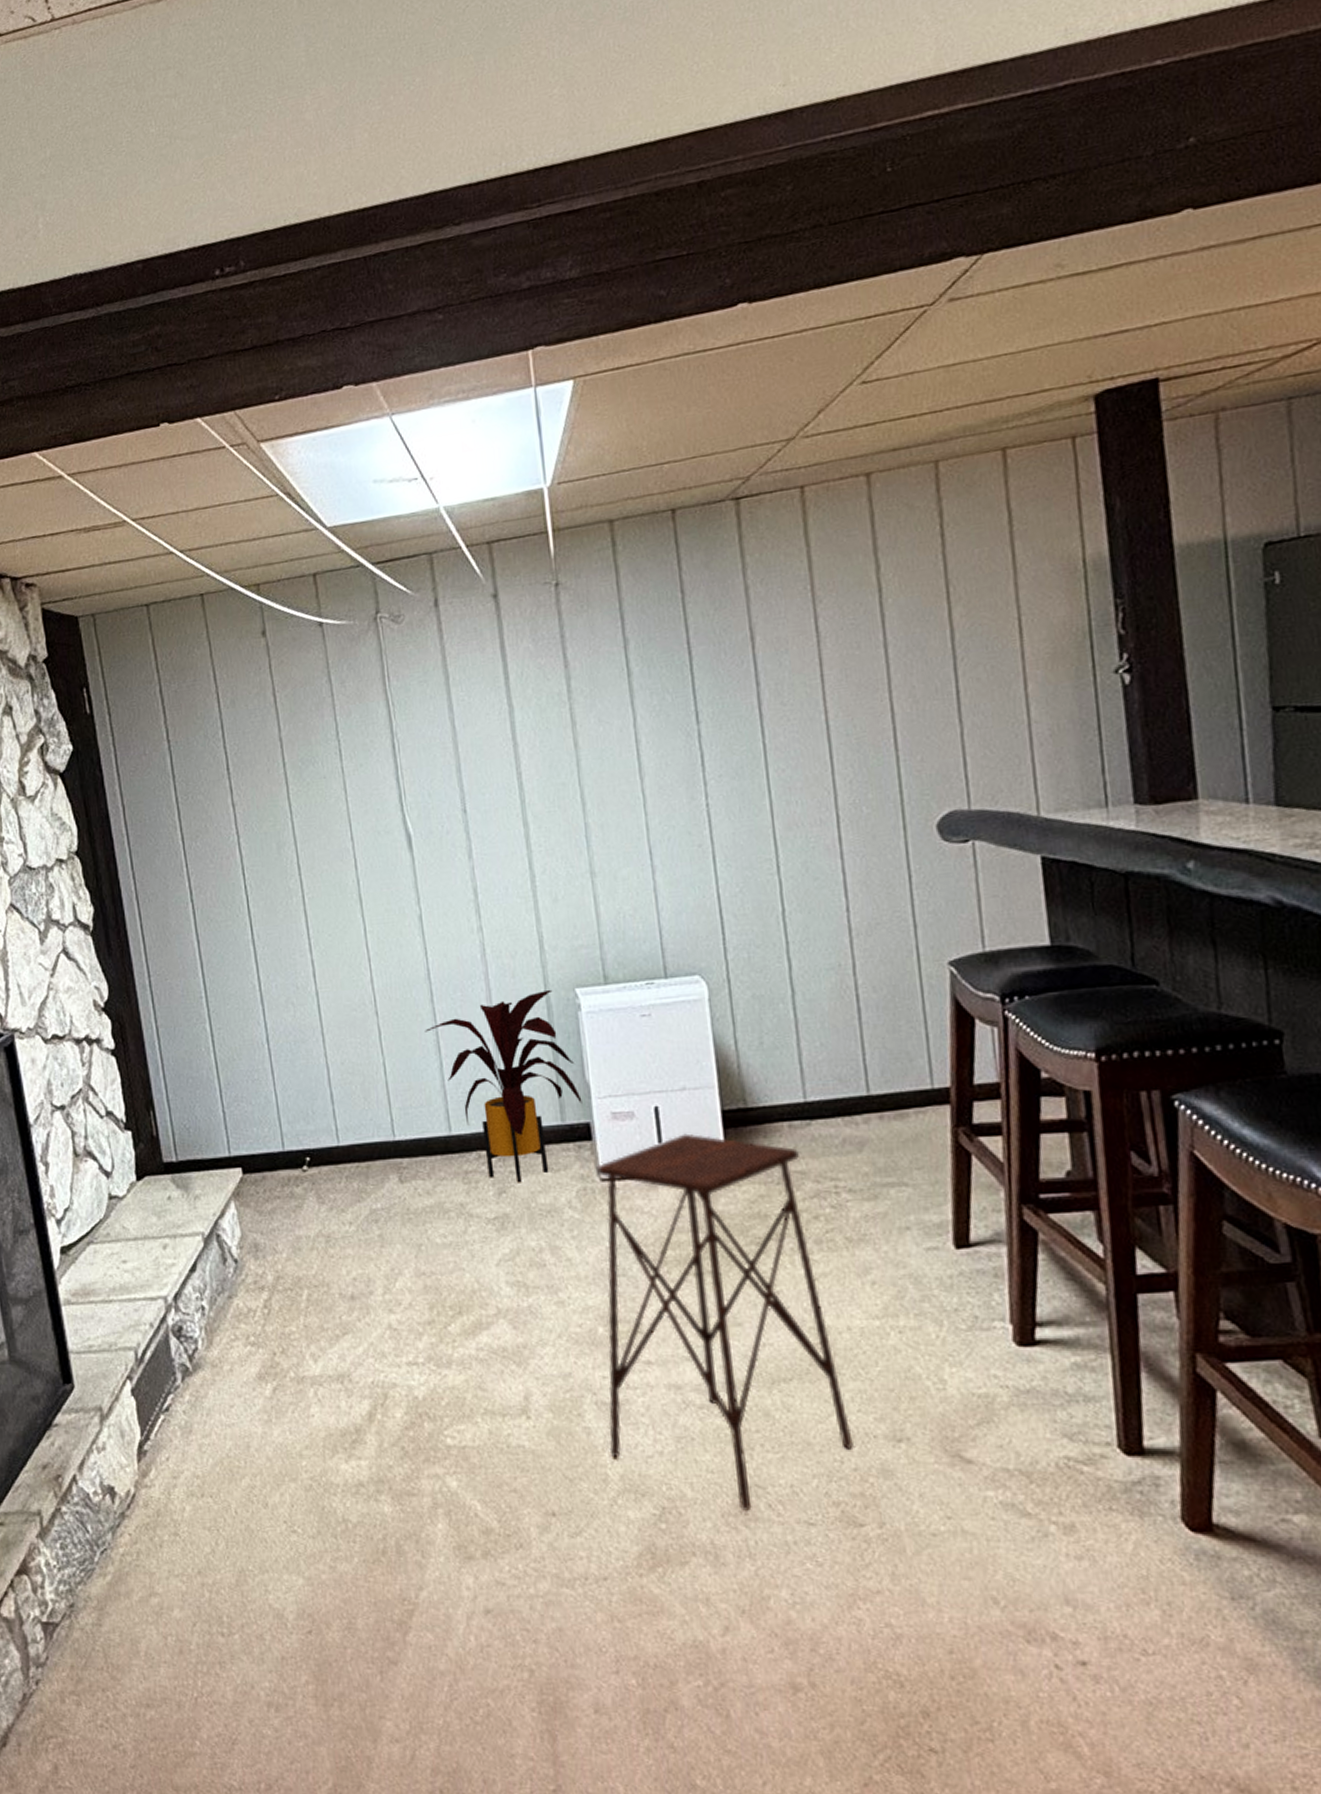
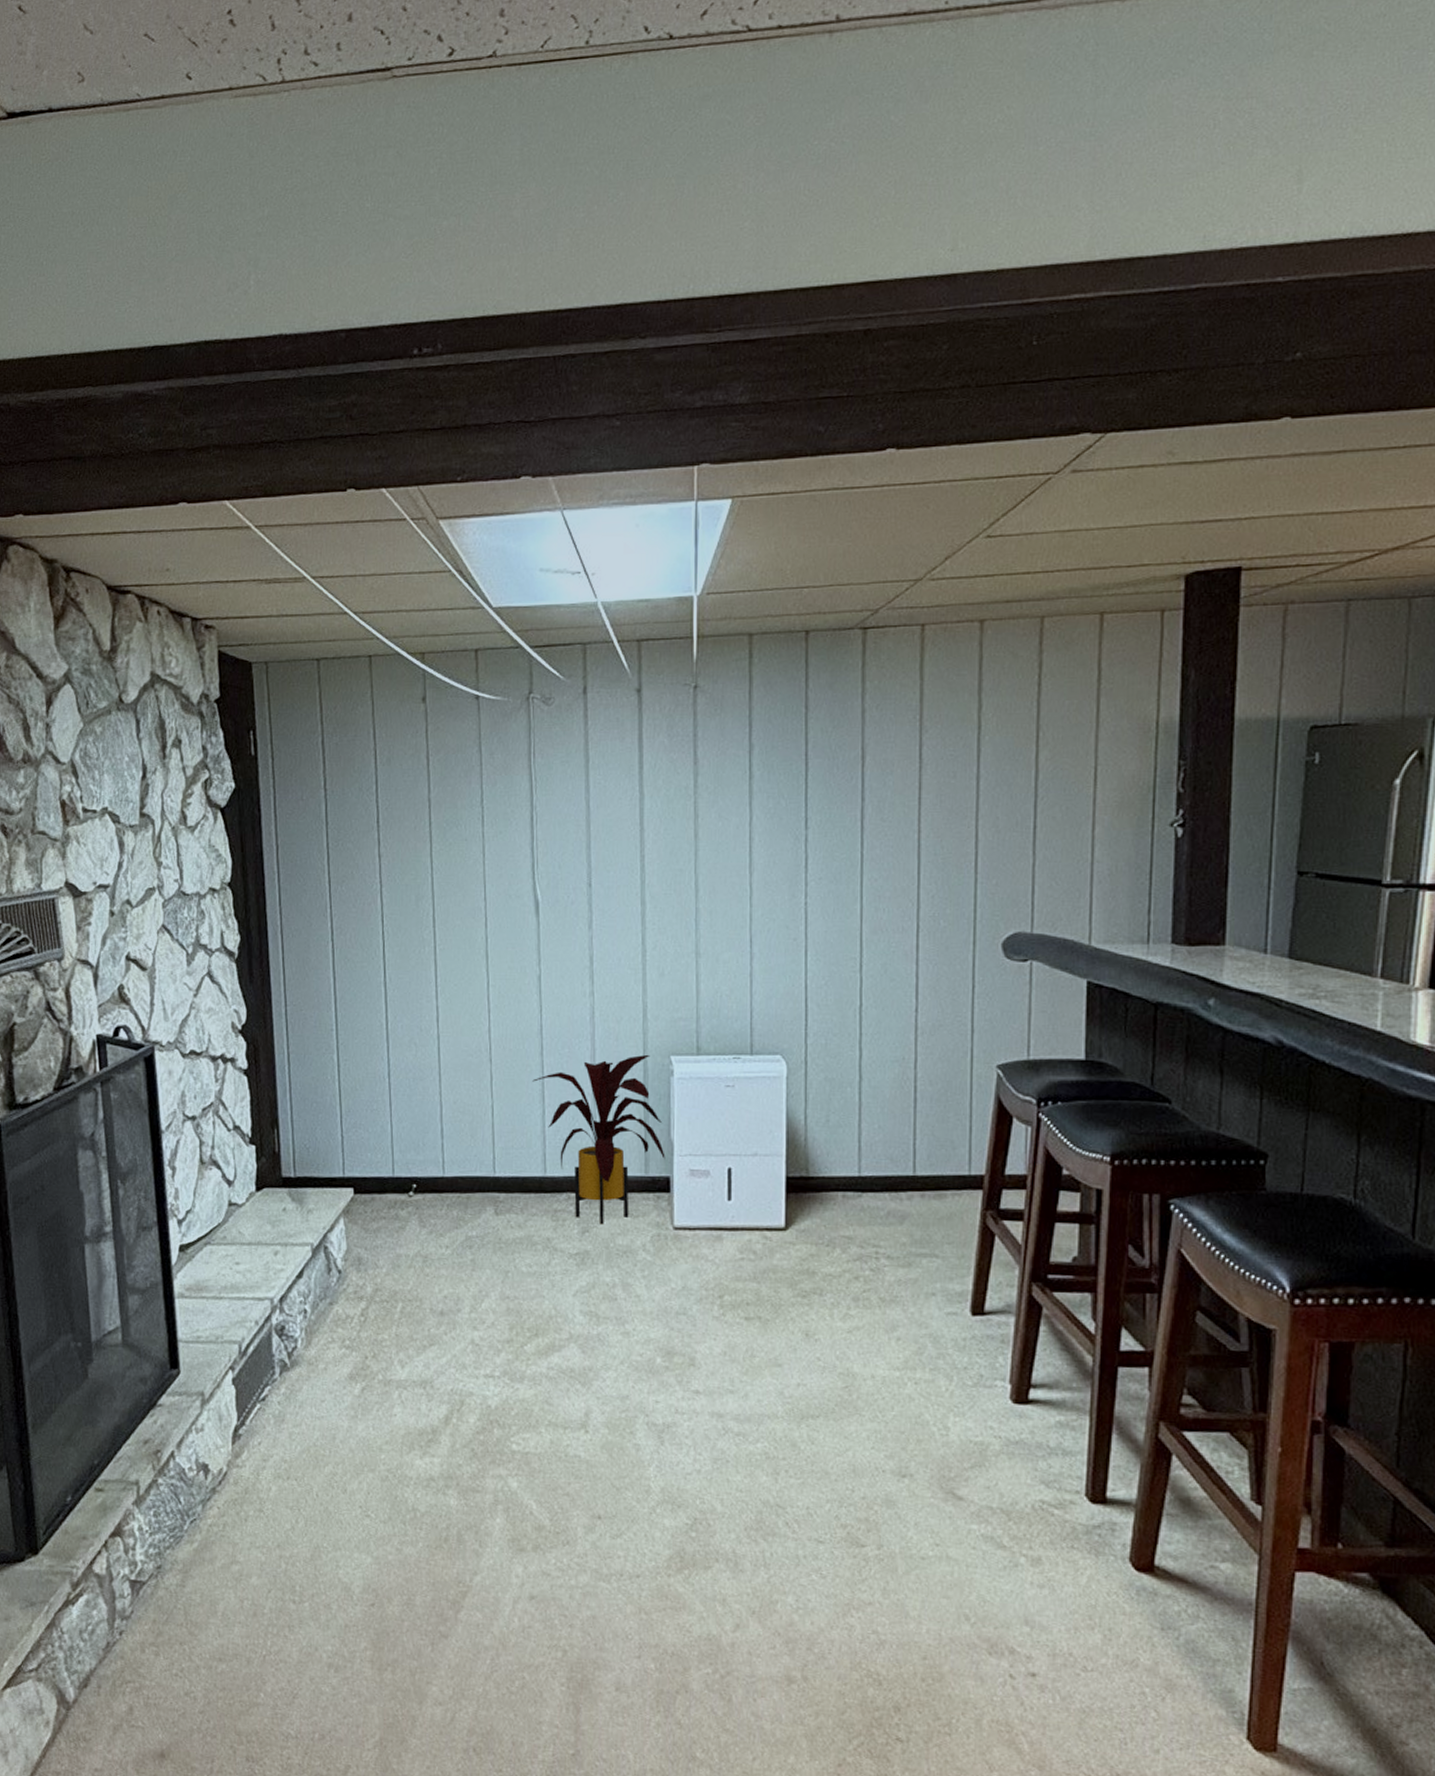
side table: present [597,1133,854,1512] -> none [654,1194,864,1528]

